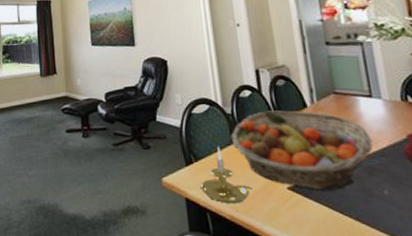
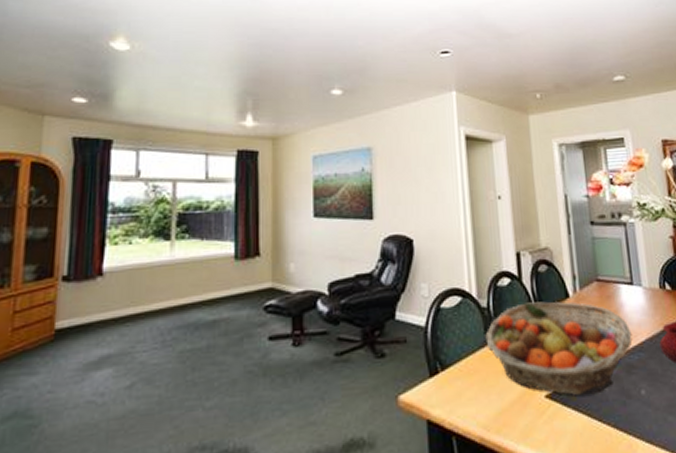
candle holder: present [200,146,253,203] -> none [446,349,507,422]

